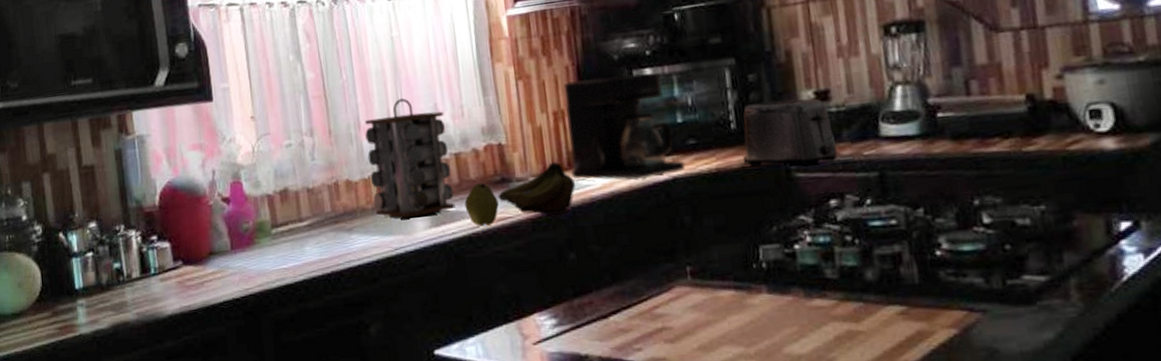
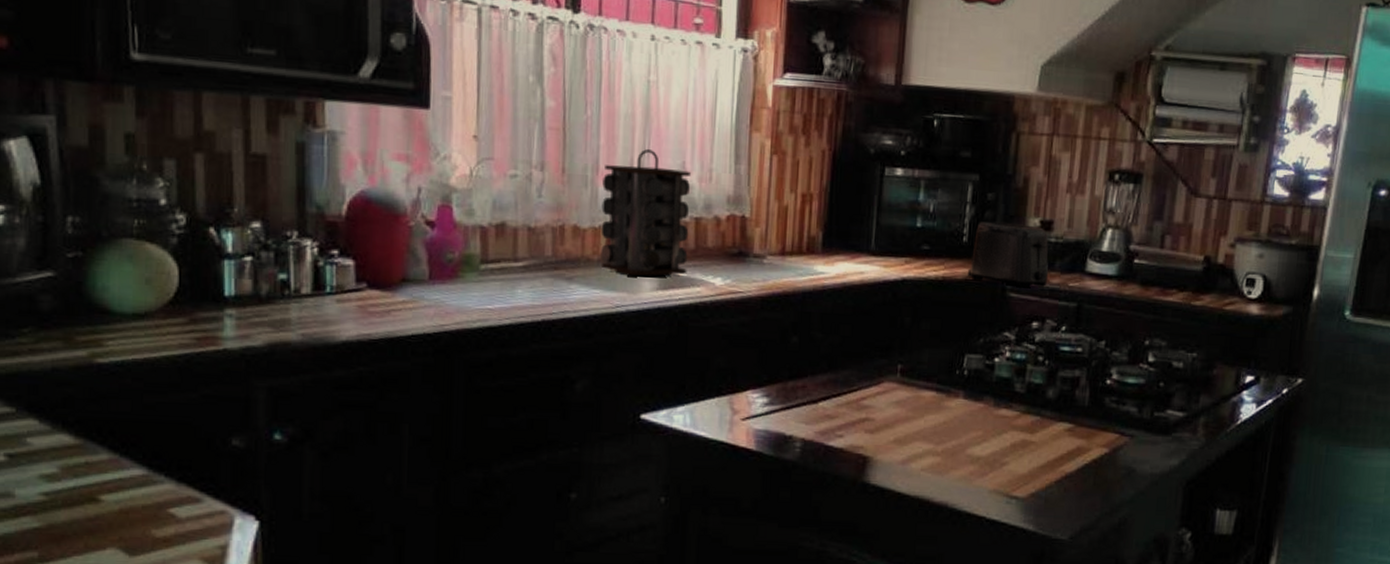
fruit: present [464,182,499,227] -> none [697,252,732,297]
fruit: present [498,162,576,216] -> none [732,243,811,297]
coffee maker: present [563,72,686,181] -> none [809,166,916,277]

